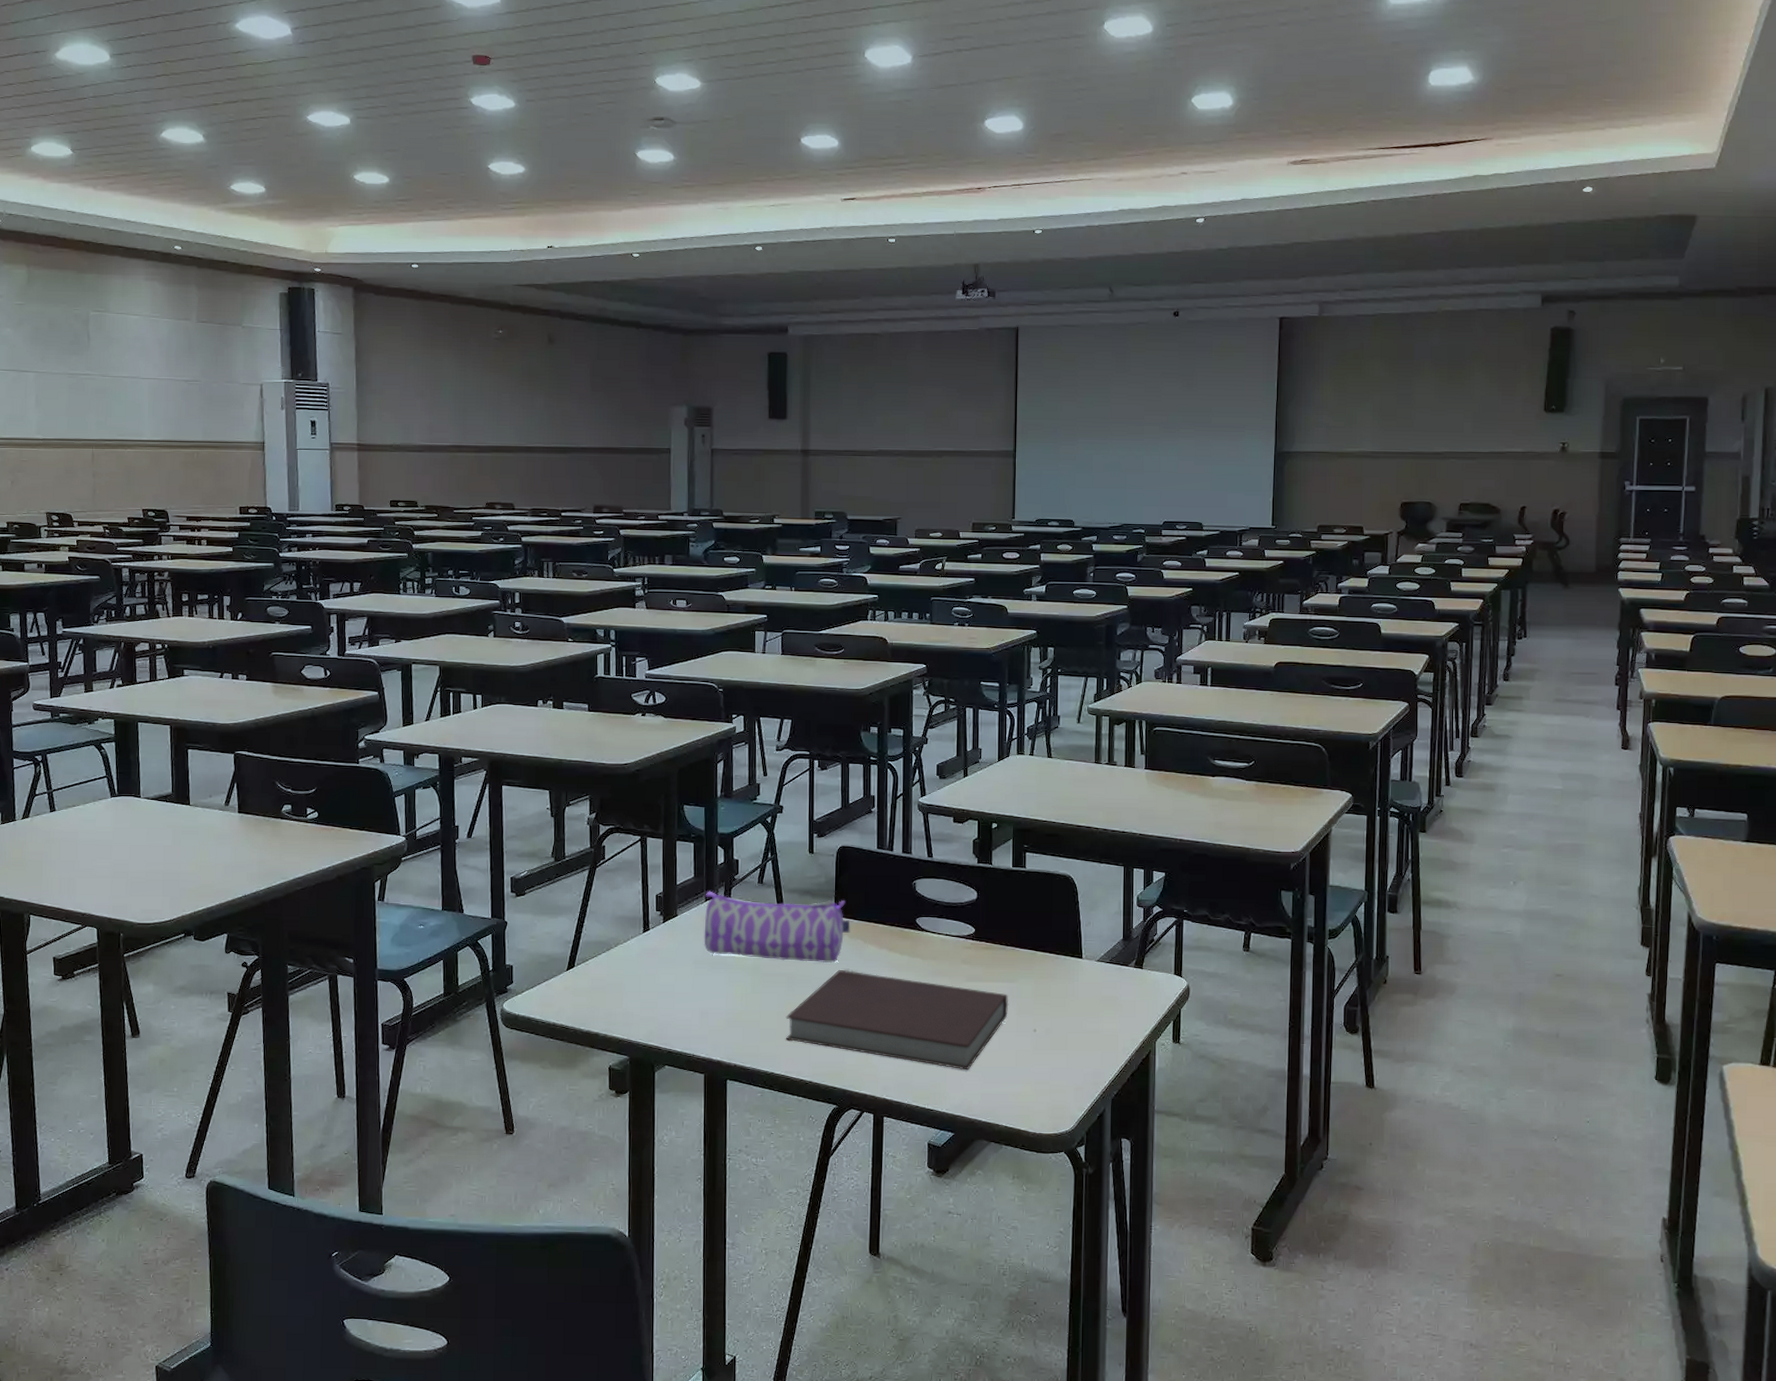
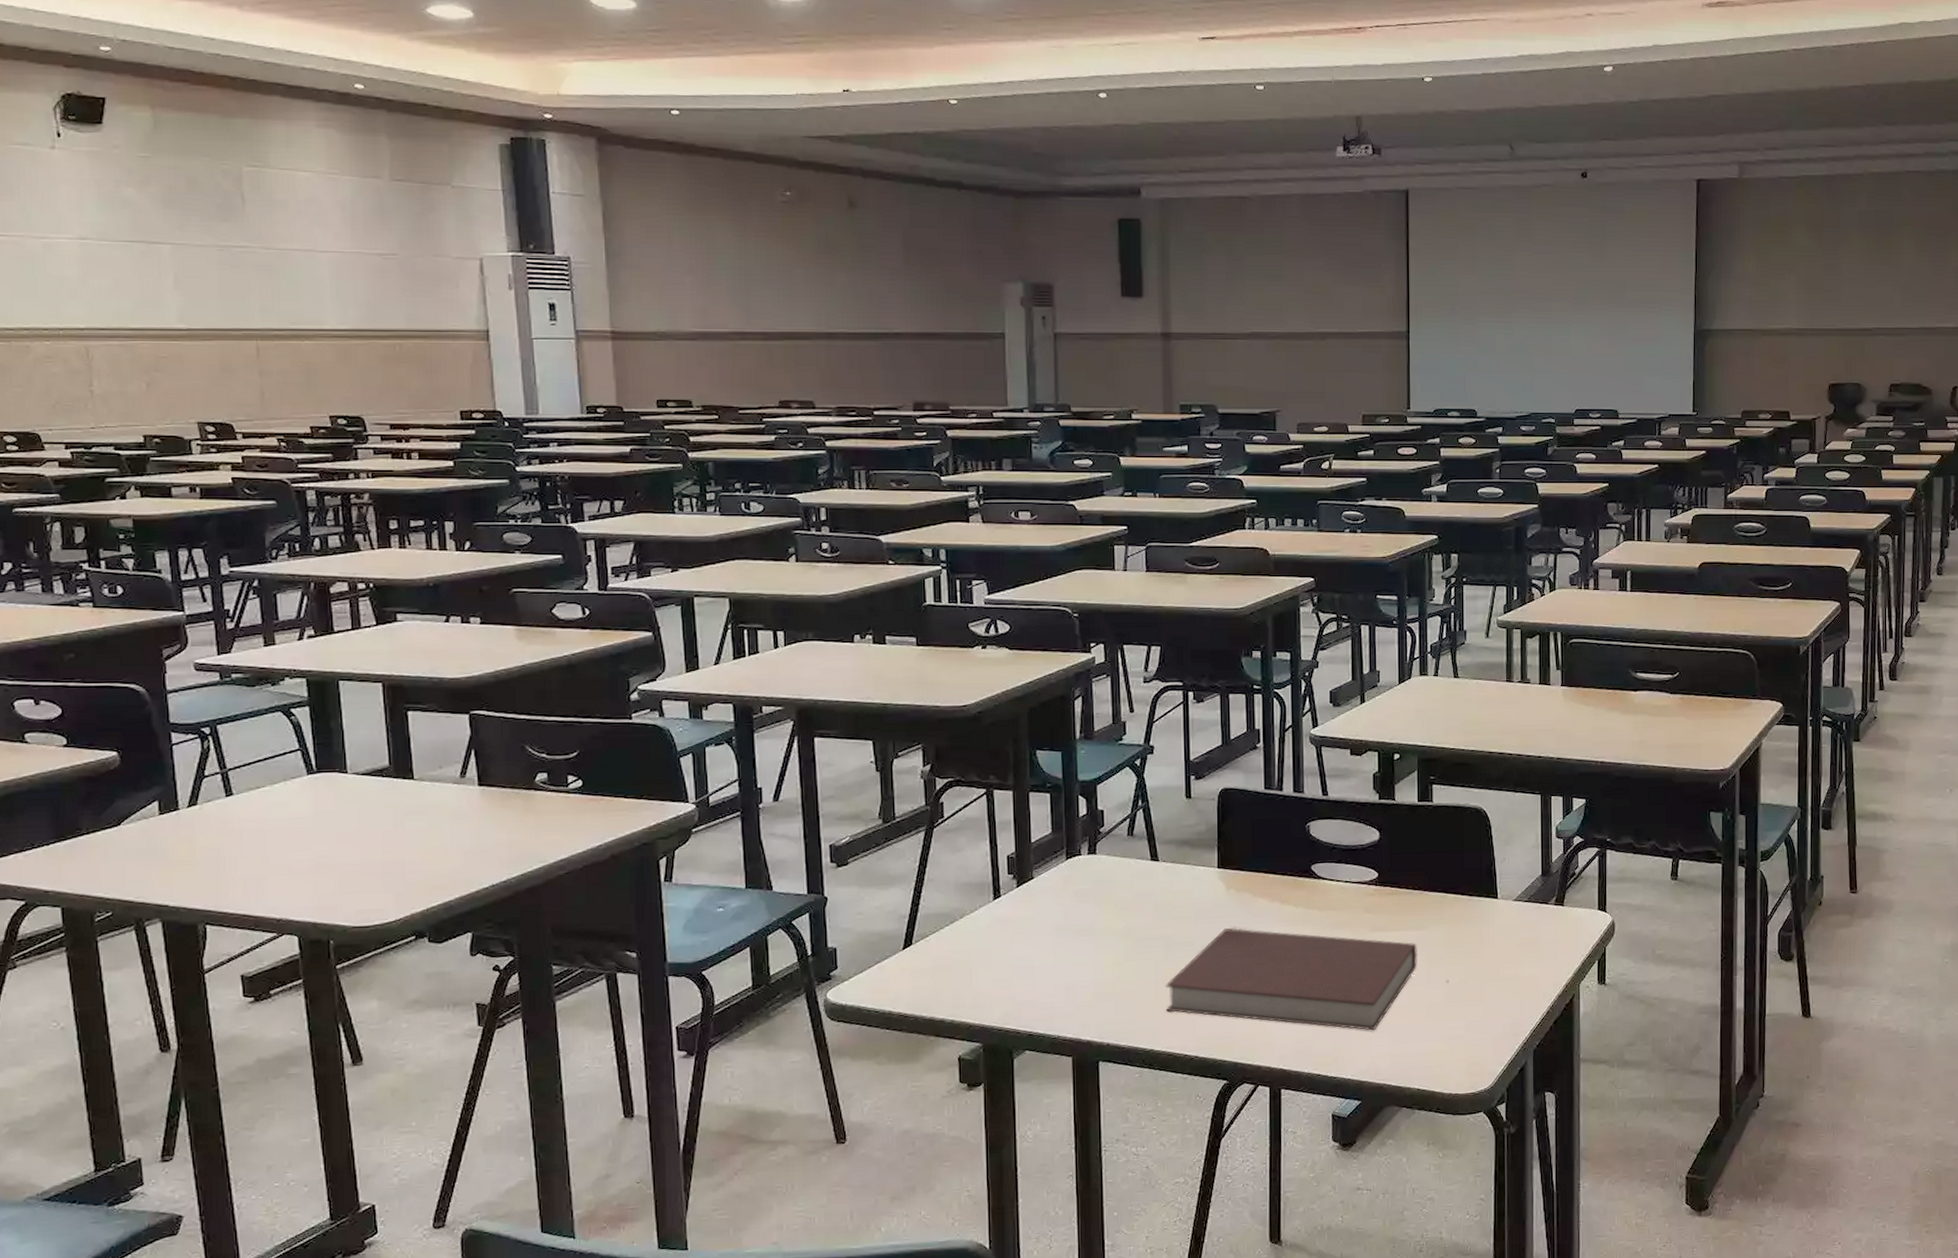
pencil case: present [704,891,850,964] -> none [1065,847,1237,922]

